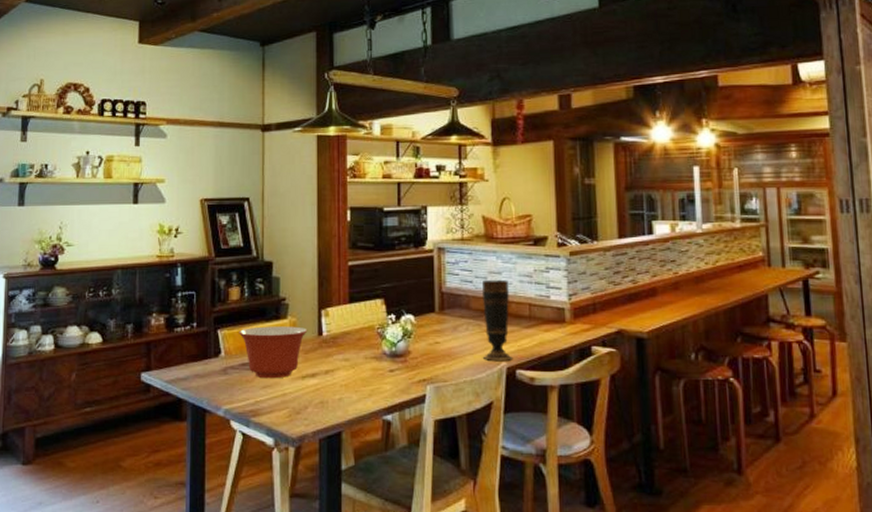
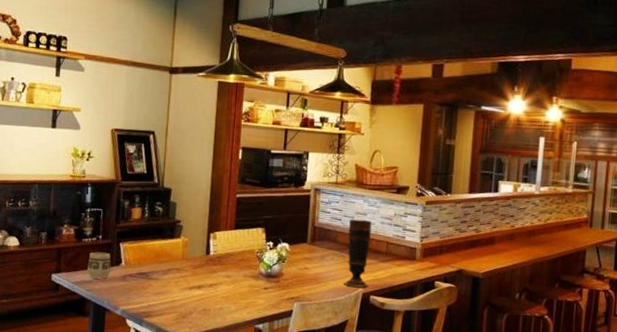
cup: none [182,342,209,374] -> present [87,252,111,279]
mixing bowl: present [239,326,308,379] -> none [138,243,198,288]

